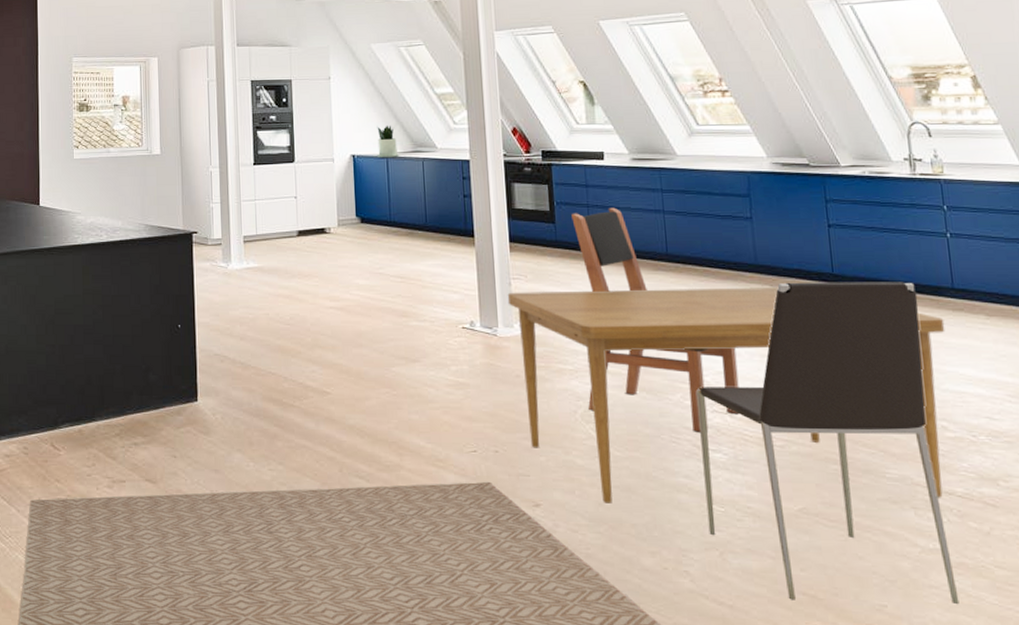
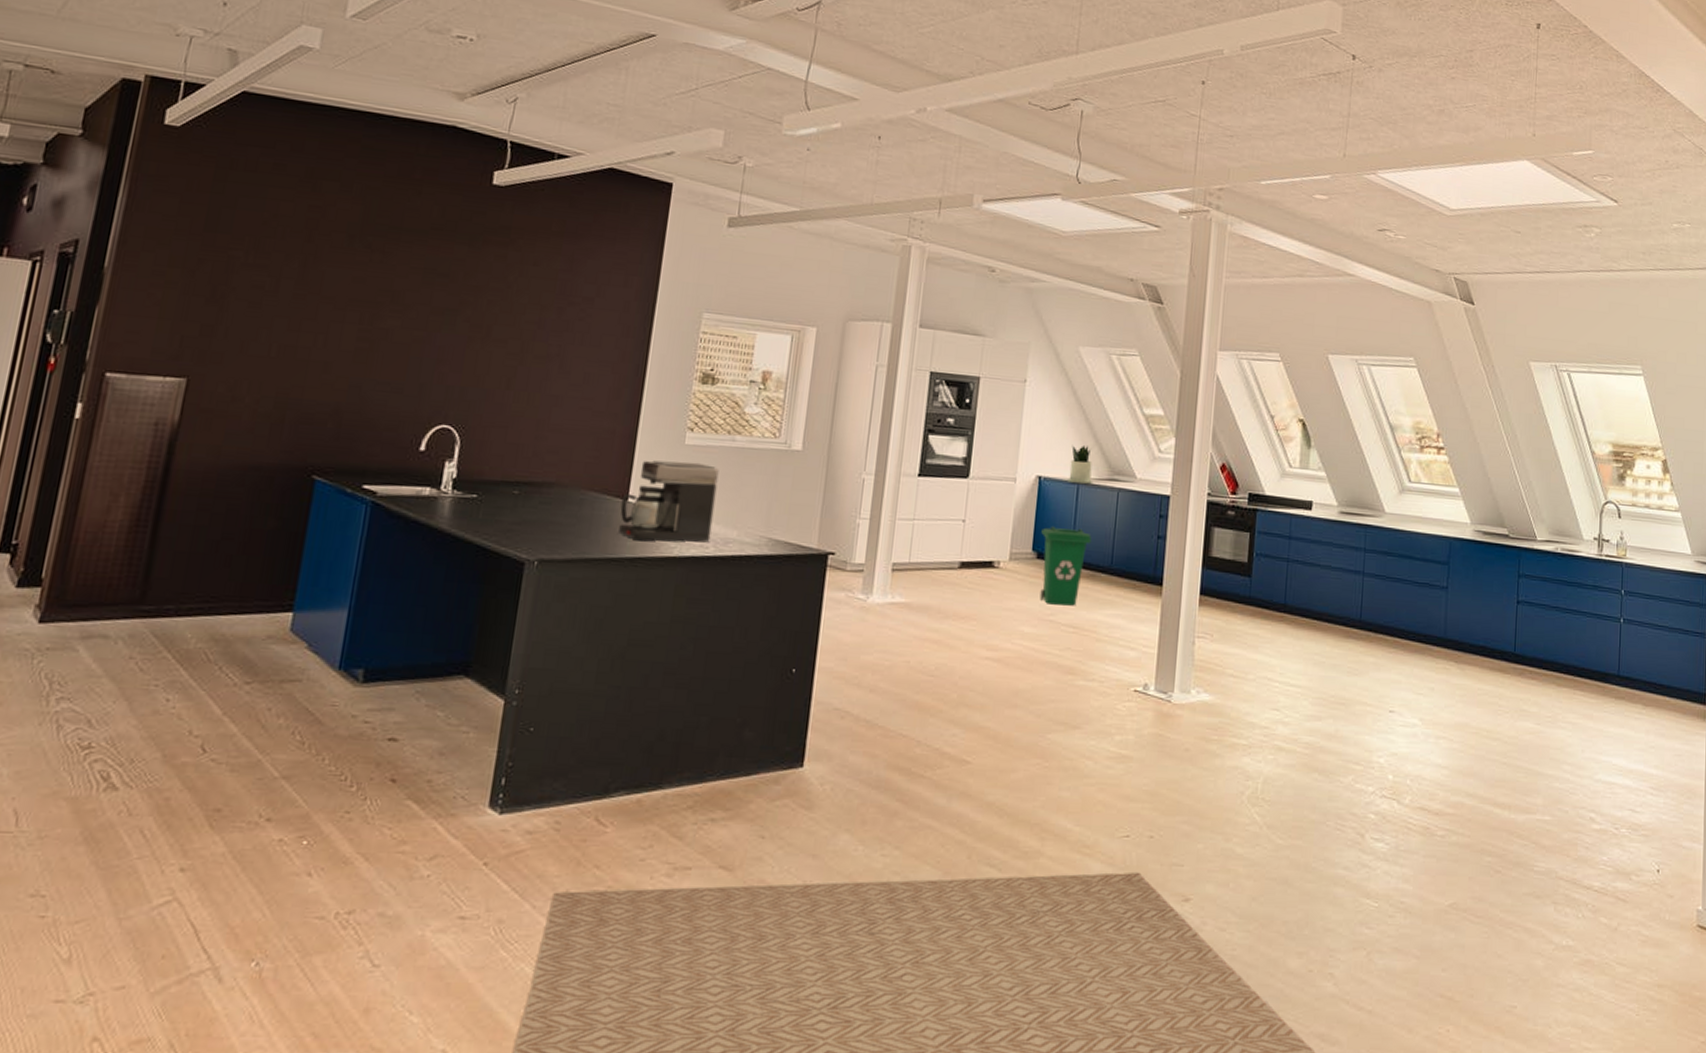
coffee maker: none [35,171,103,235] -> present [619,460,719,542]
recycling bin: none [361,195,406,260] -> present [1040,526,1092,606]
dining table: present [507,287,945,504] -> none [1188,652,1607,898]
dining chair: present [571,207,739,432] -> none [1257,564,1413,819]
dining chair: present [696,282,959,604] -> none [1359,659,1587,1003]

